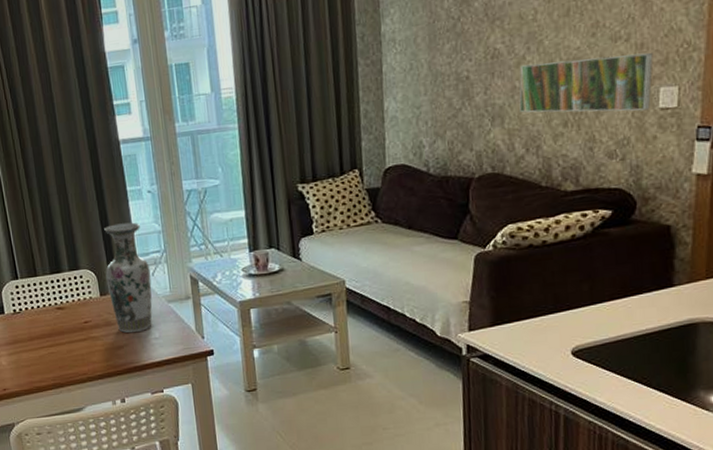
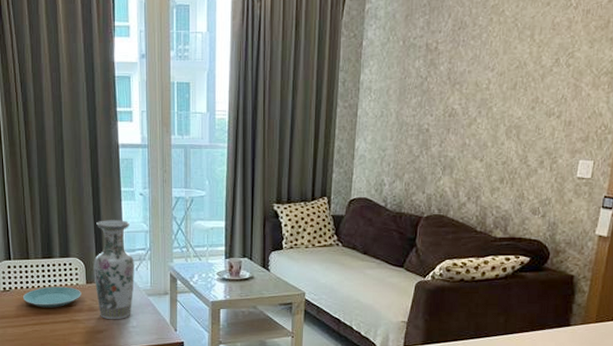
plate: none [34,301,96,327] -> present [22,286,81,308]
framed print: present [519,52,653,113] -> none [467,126,577,178]

